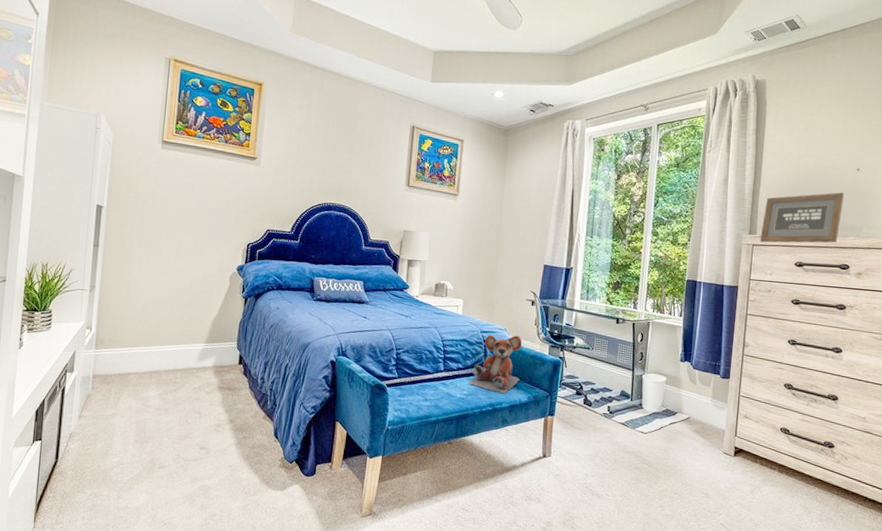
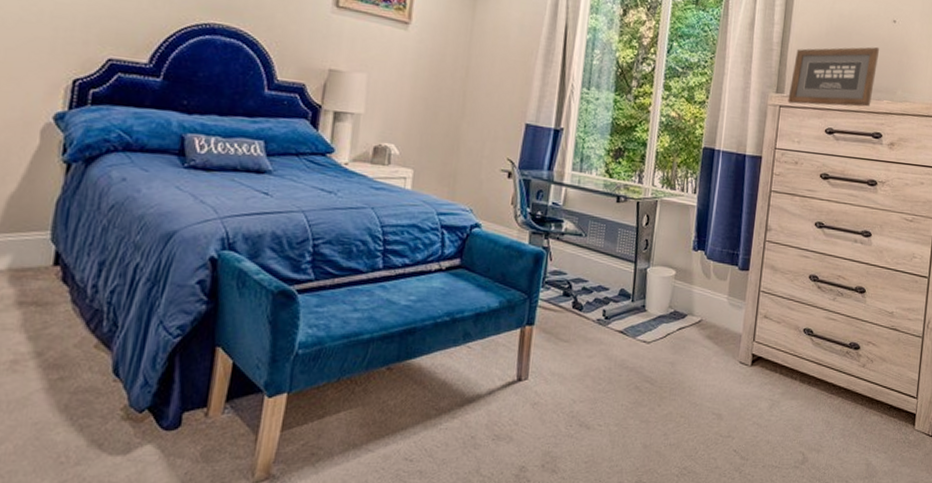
stuffed animal: present [469,334,522,394] -> none [418,217,494,298]

